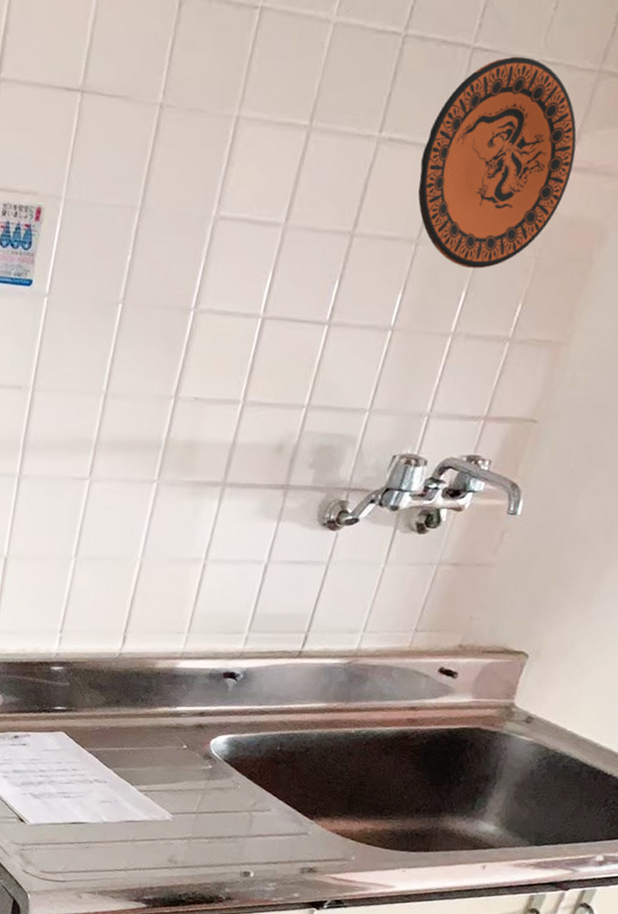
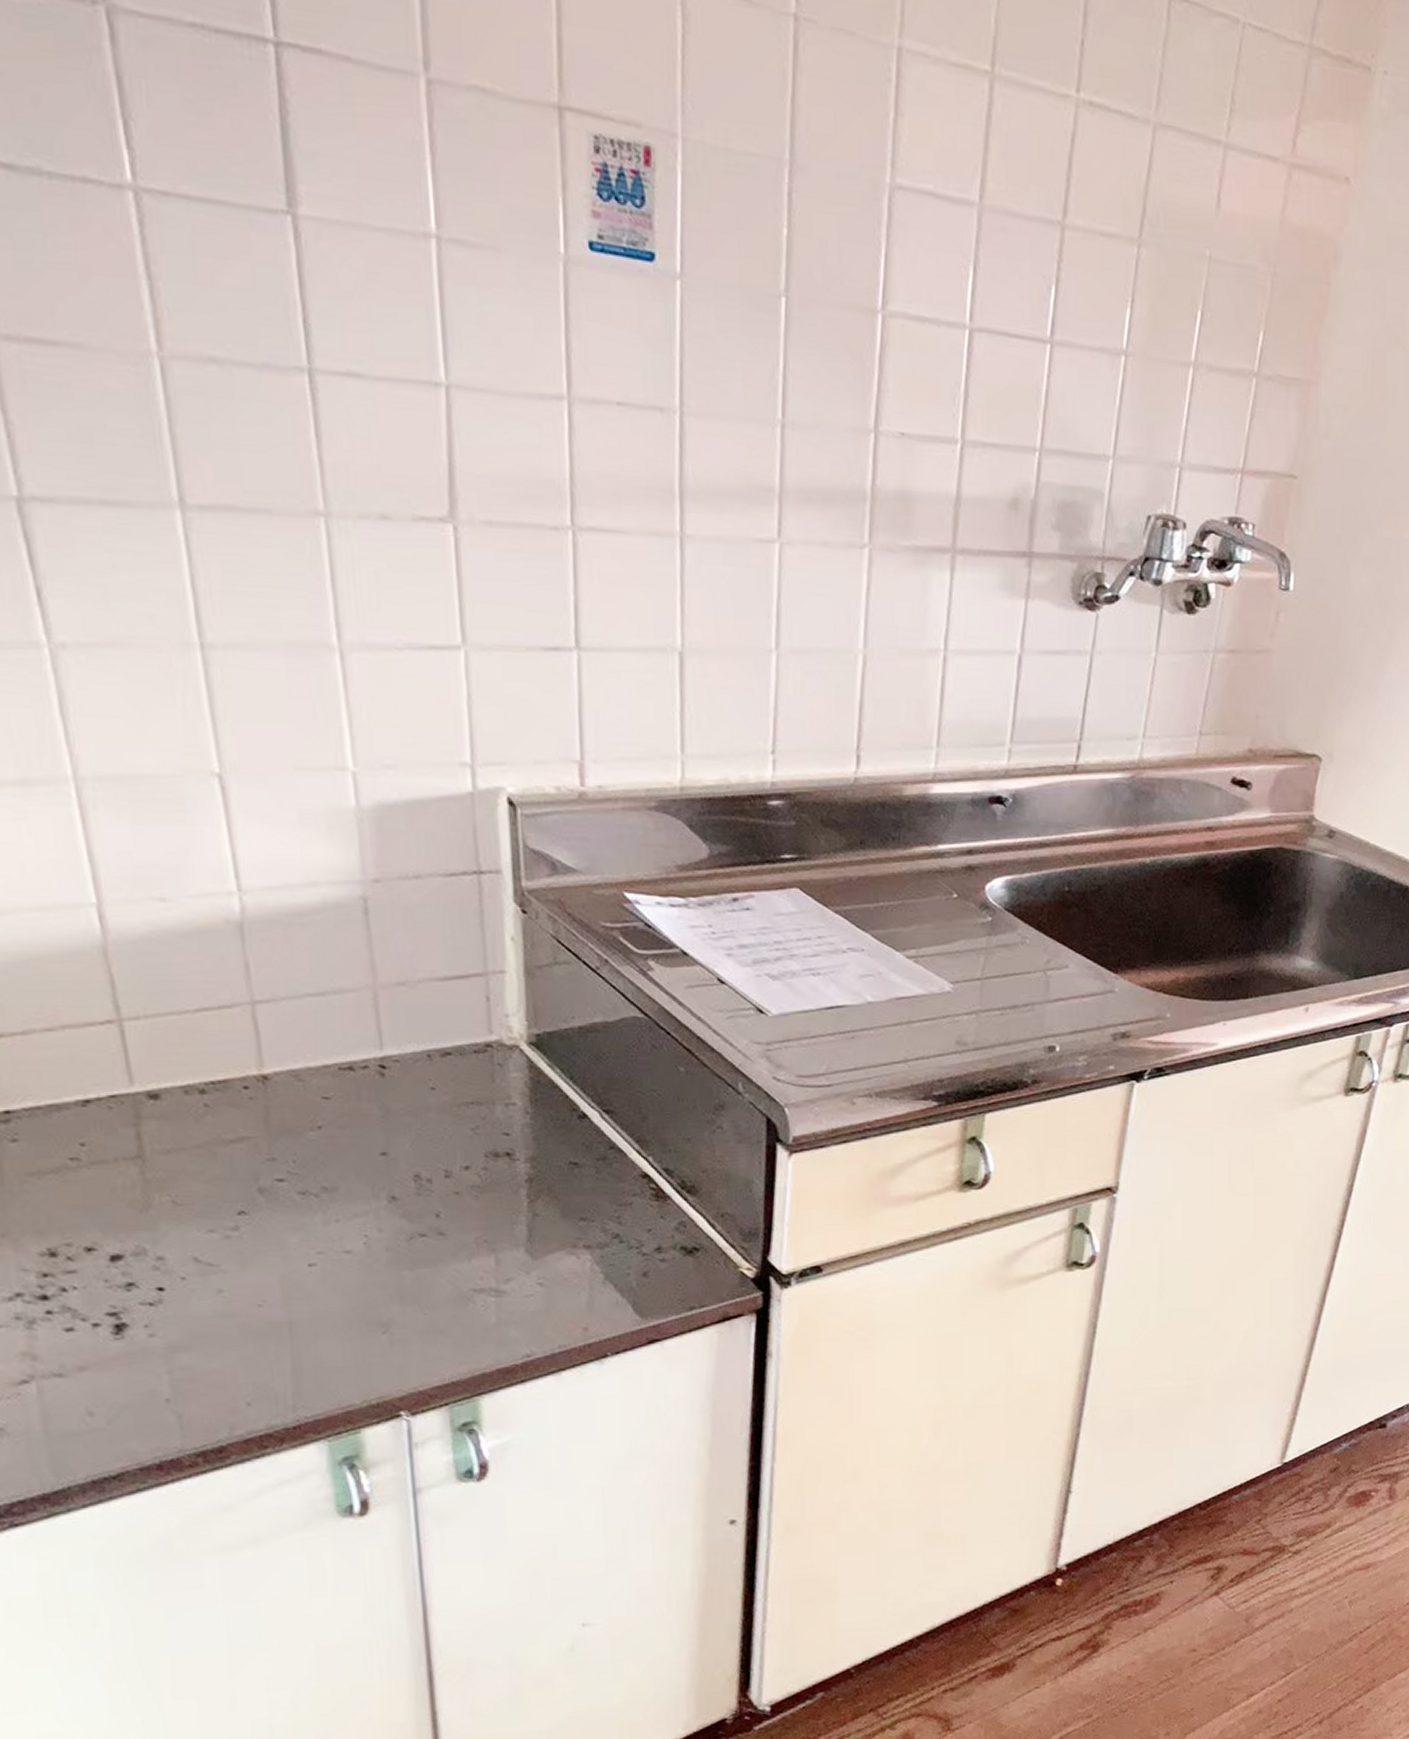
decorative plate: present [418,56,577,269] -> none [1129,12,1296,284]

